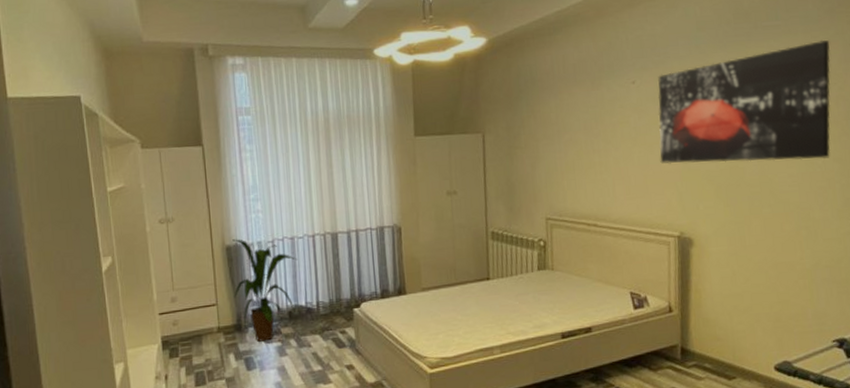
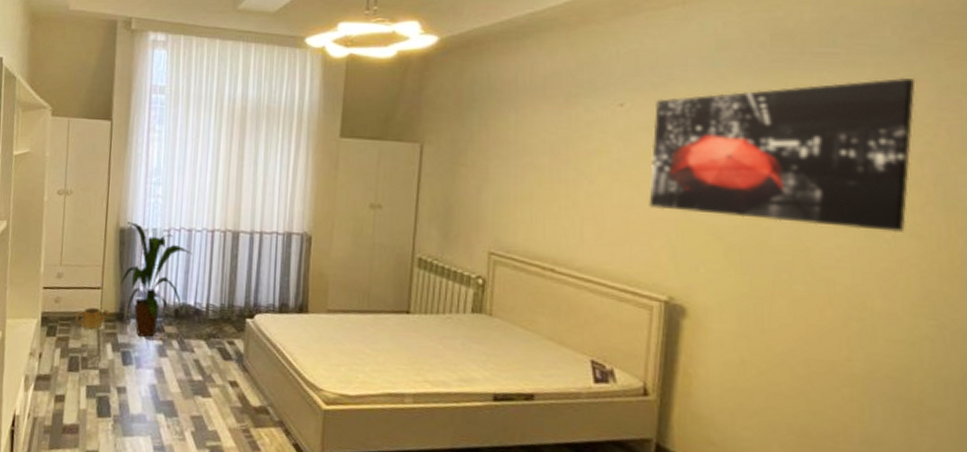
watering can: none [195,323,228,345] -> present [75,307,110,330]

